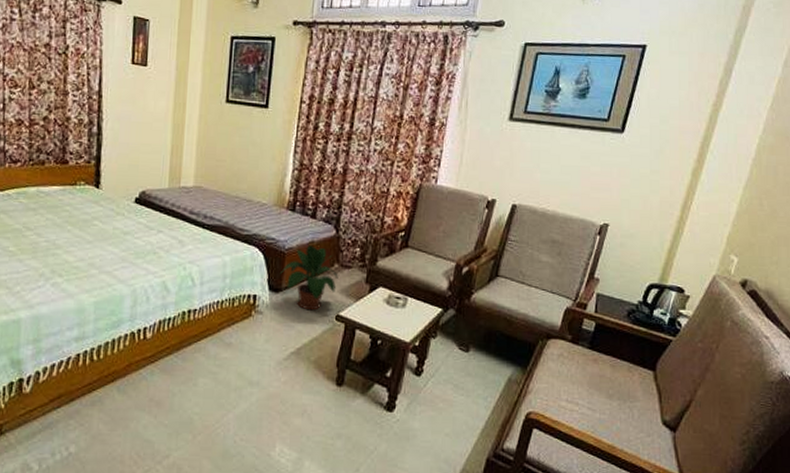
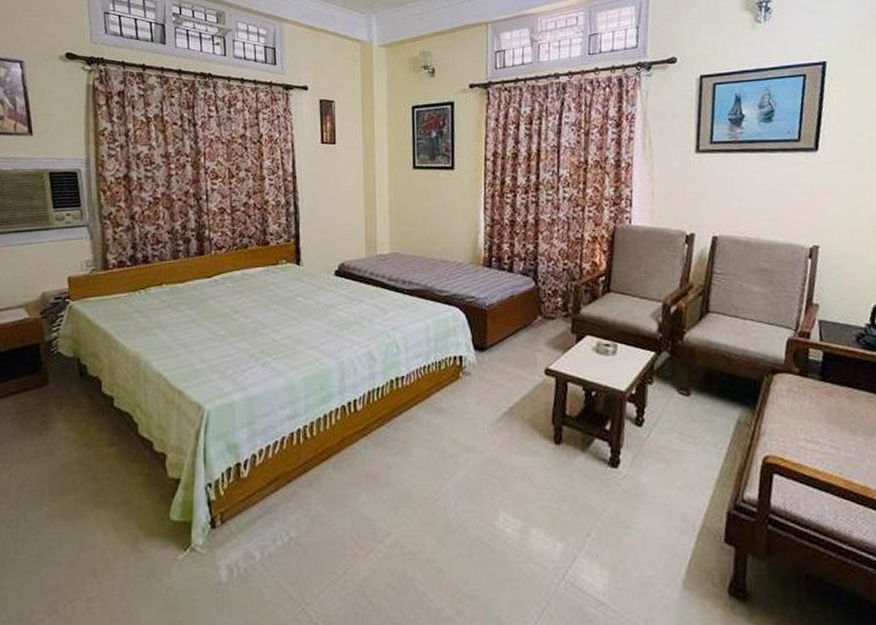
potted plant: present [279,245,338,311] -> none [483,299,543,367]

